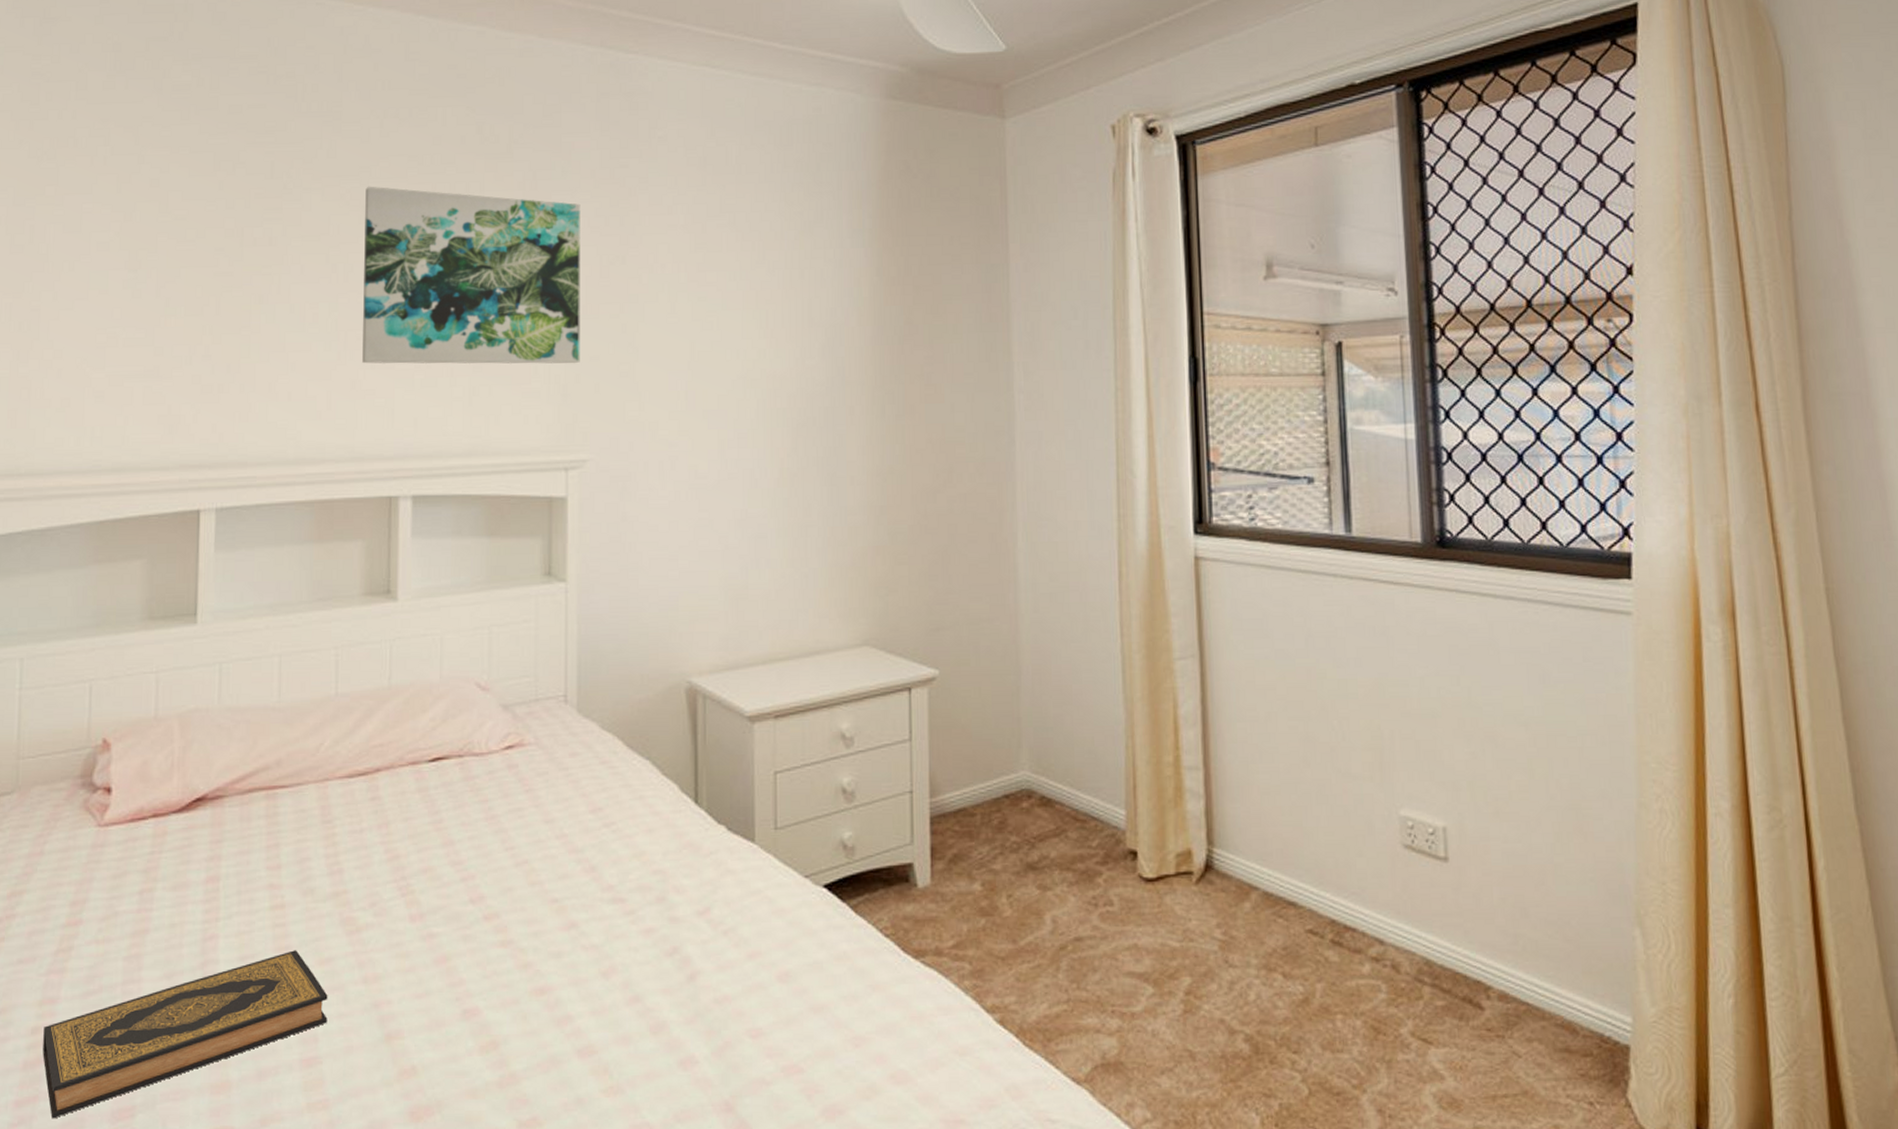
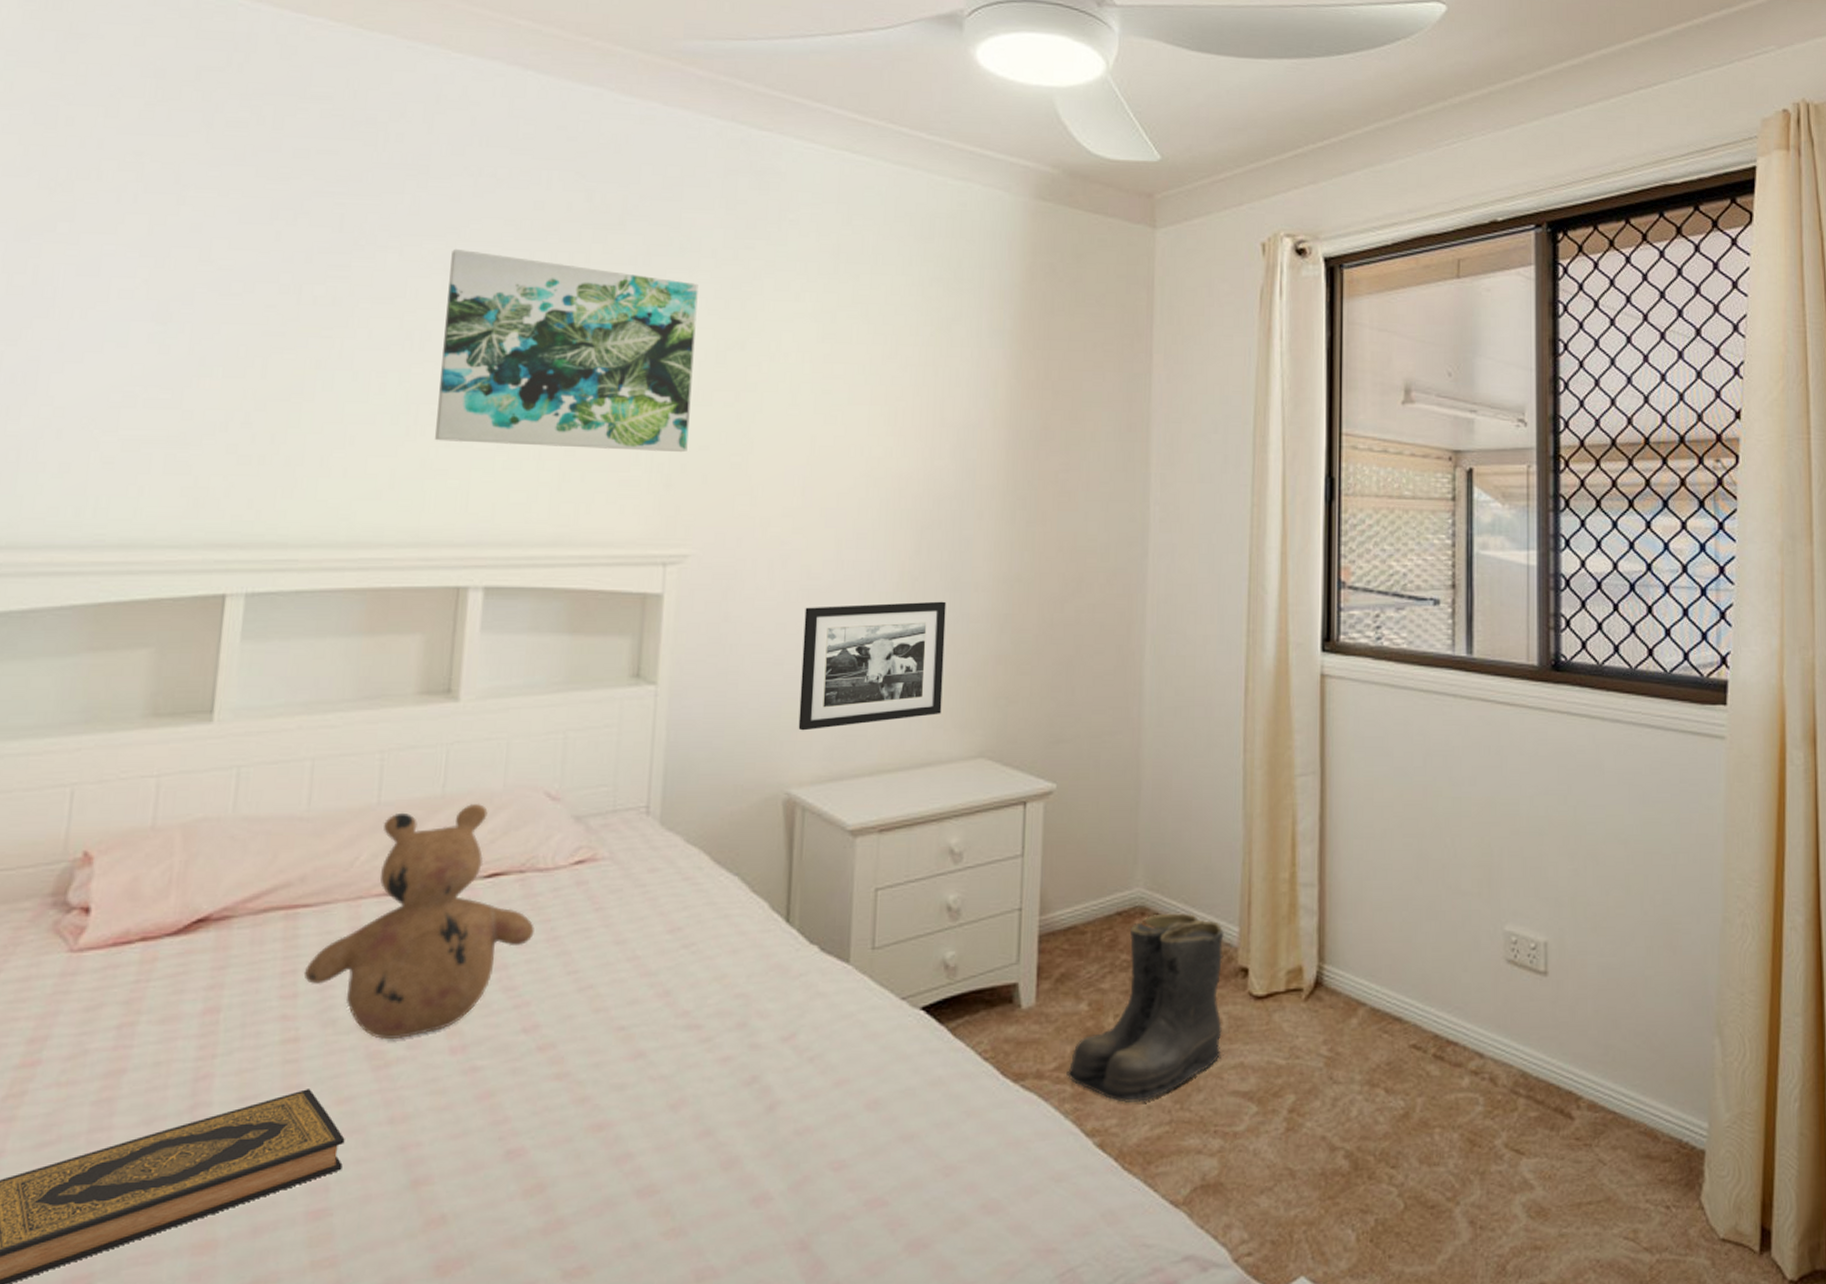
teddy bear: none [285,693,474,908] -> present [303,803,534,1040]
picture frame: none [694,495,826,623] -> present [798,601,946,731]
boots: none [964,796,1119,982] -> present [1066,913,1225,1103]

